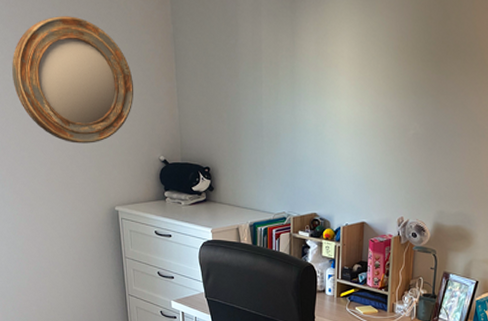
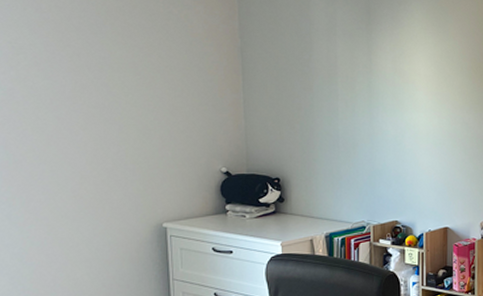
home mirror: present [12,16,134,144] -> none [37,25,193,156]

